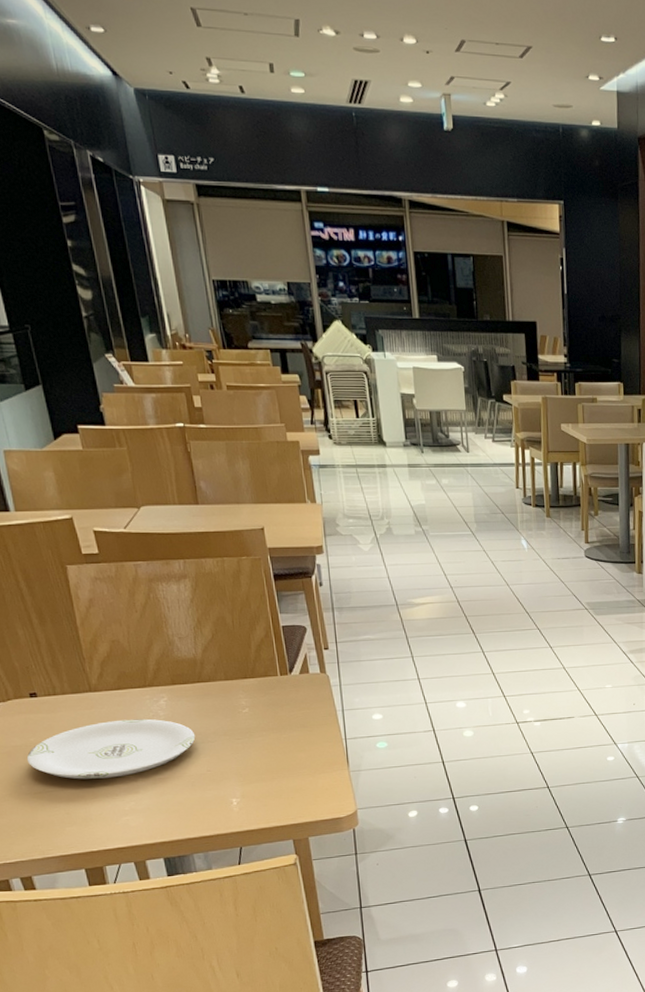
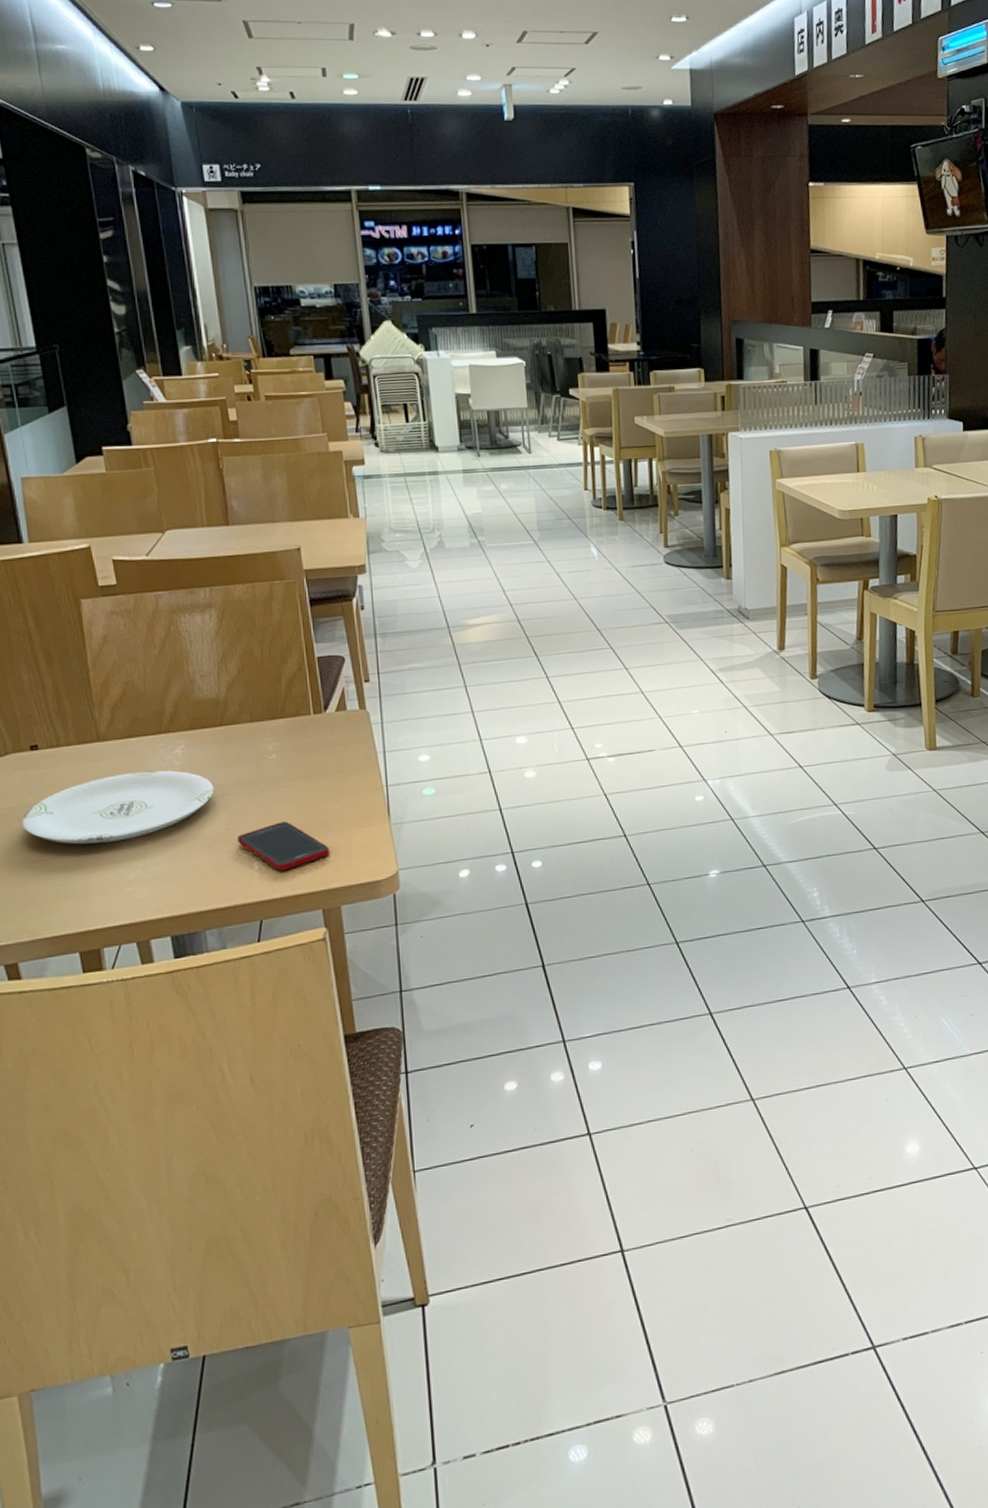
cell phone: none [217,766,299,807] -> present [237,821,331,871]

